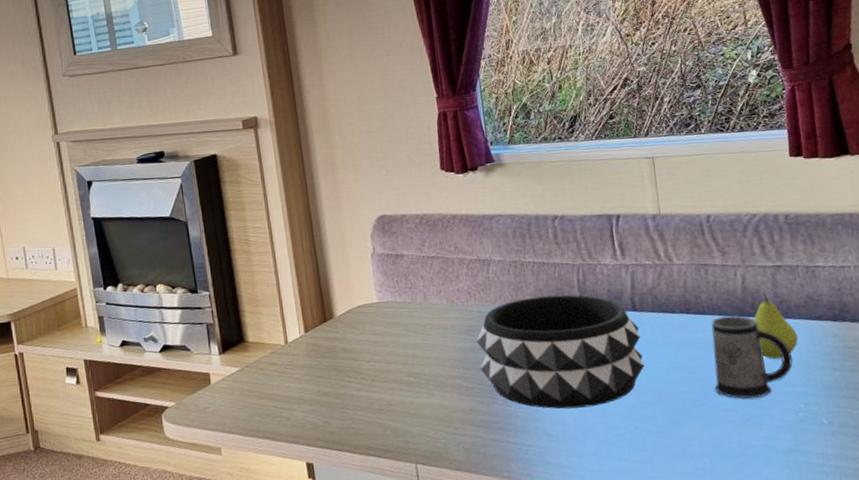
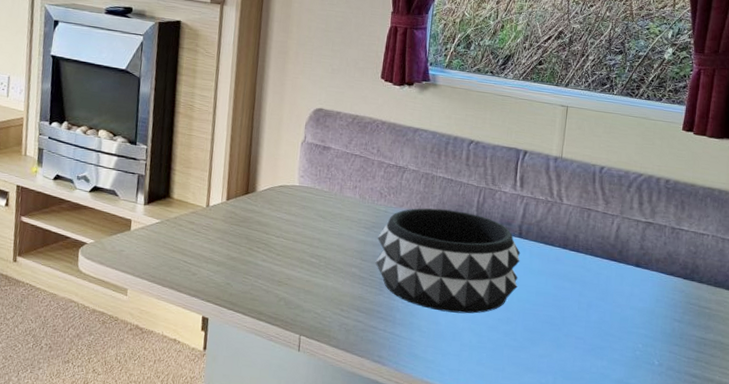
mug: present [711,315,793,399] -> none [571,257,642,332]
fruit: present [753,292,799,360] -> none [618,242,652,303]

